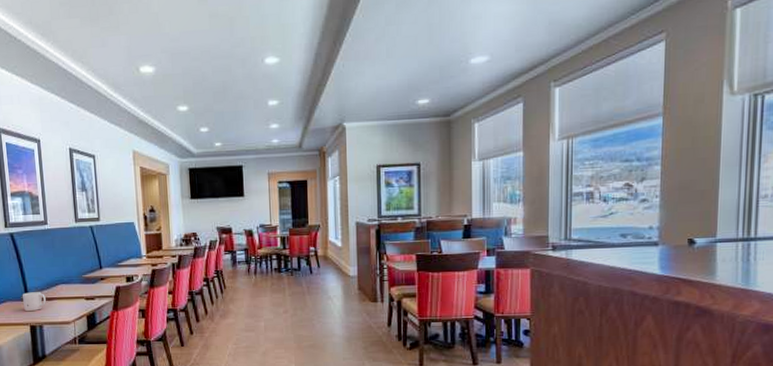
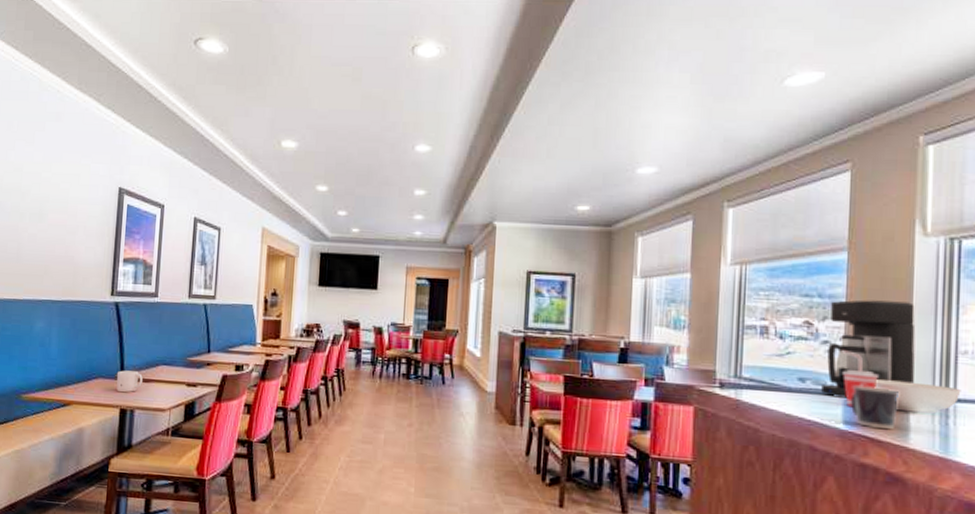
coffee maker: none [640,157,723,248] -> present [821,300,916,398]
beverage cup: none [657,206,690,255] -> present [840,350,878,408]
mug: none [666,235,707,271] -> present [851,385,899,430]
bowl: none [686,227,761,254] -> present [874,379,961,414]

